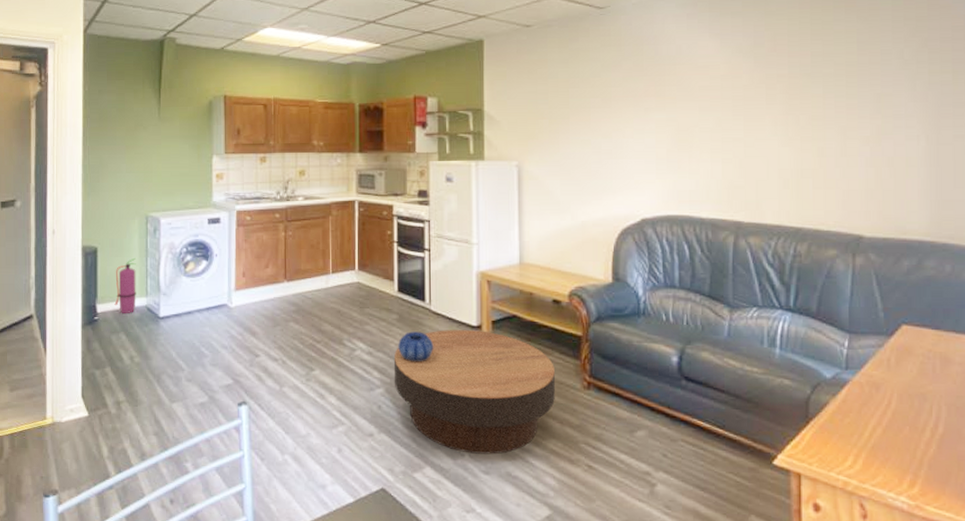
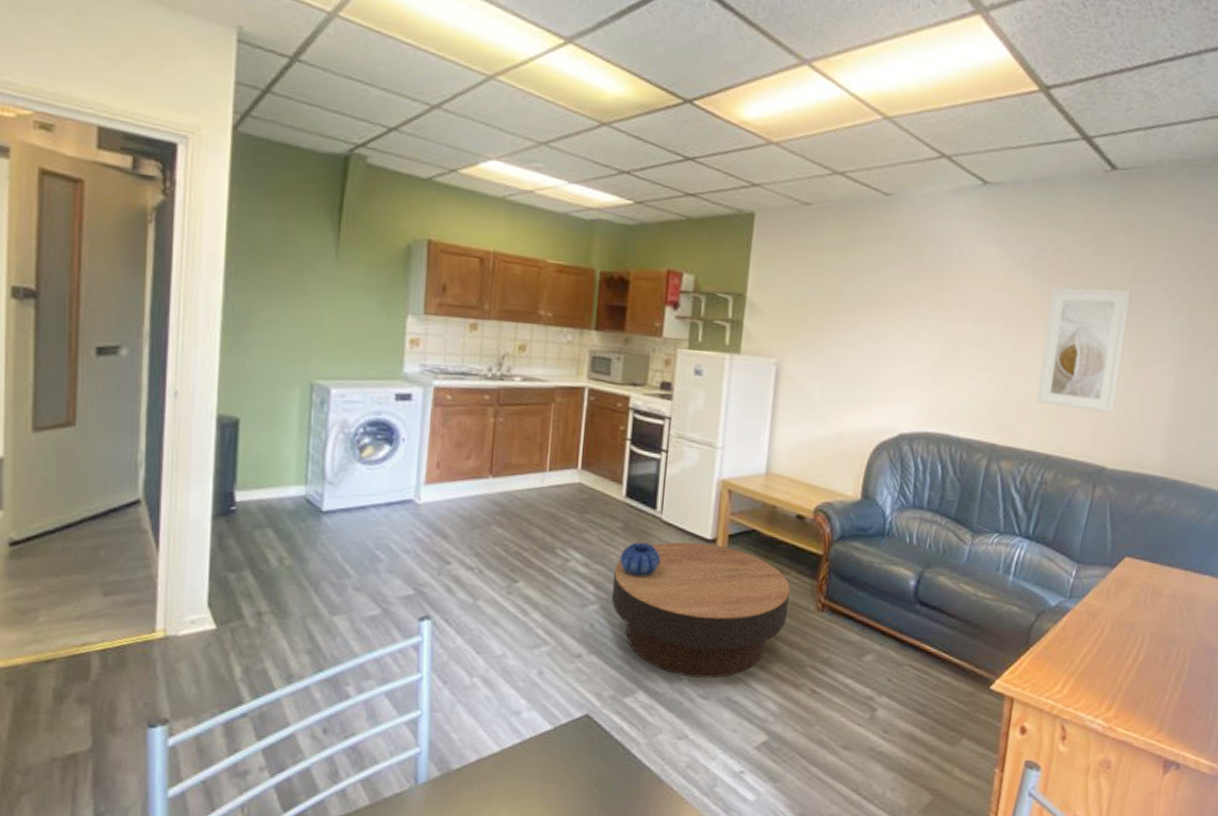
fire extinguisher: present [114,257,136,314] -> none [260,435,294,505]
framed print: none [775,62,863,181] -> present [1036,288,1132,412]

